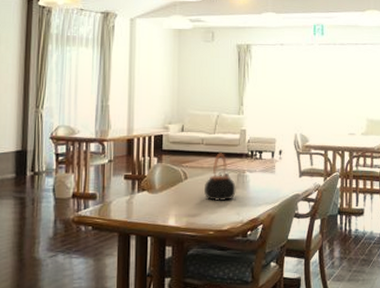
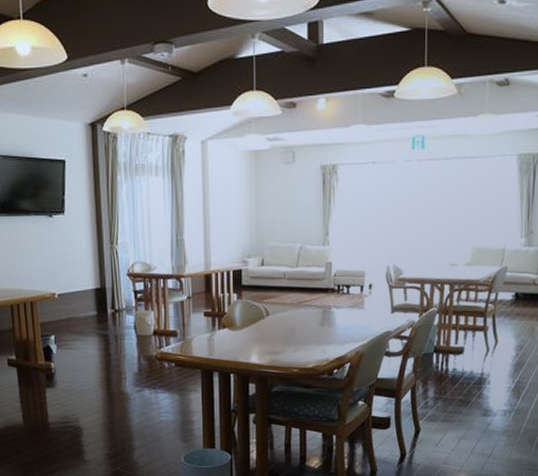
teapot: present [205,153,236,202] -> none [288,288,321,339]

